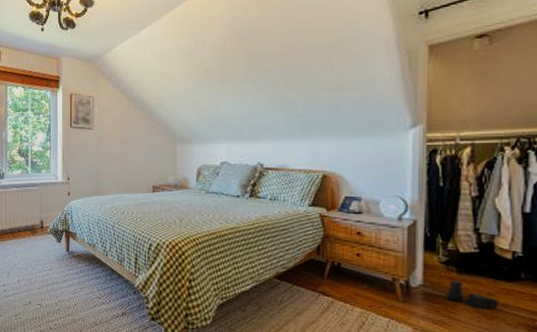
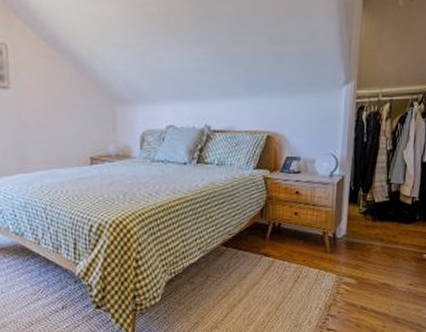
boots: present [446,280,498,309] -> none [362,227,399,250]

